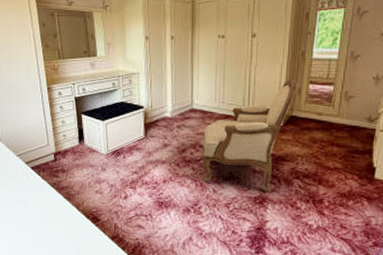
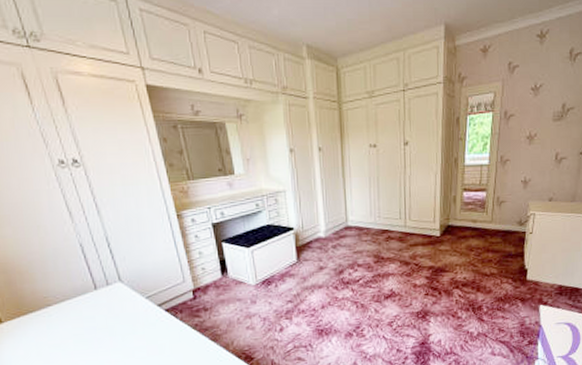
armchair: present [202,79,298,192] -> none [360,187,453,306]

